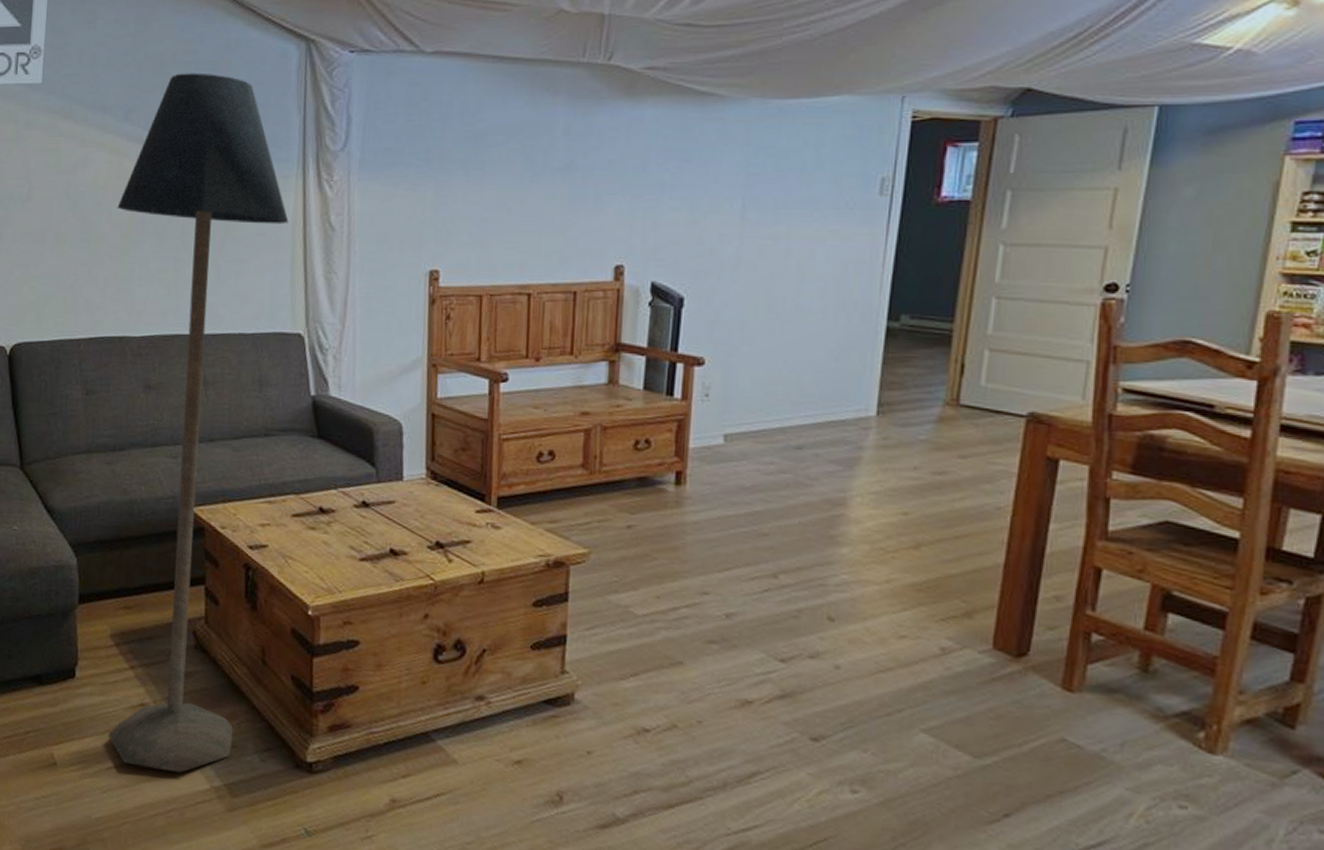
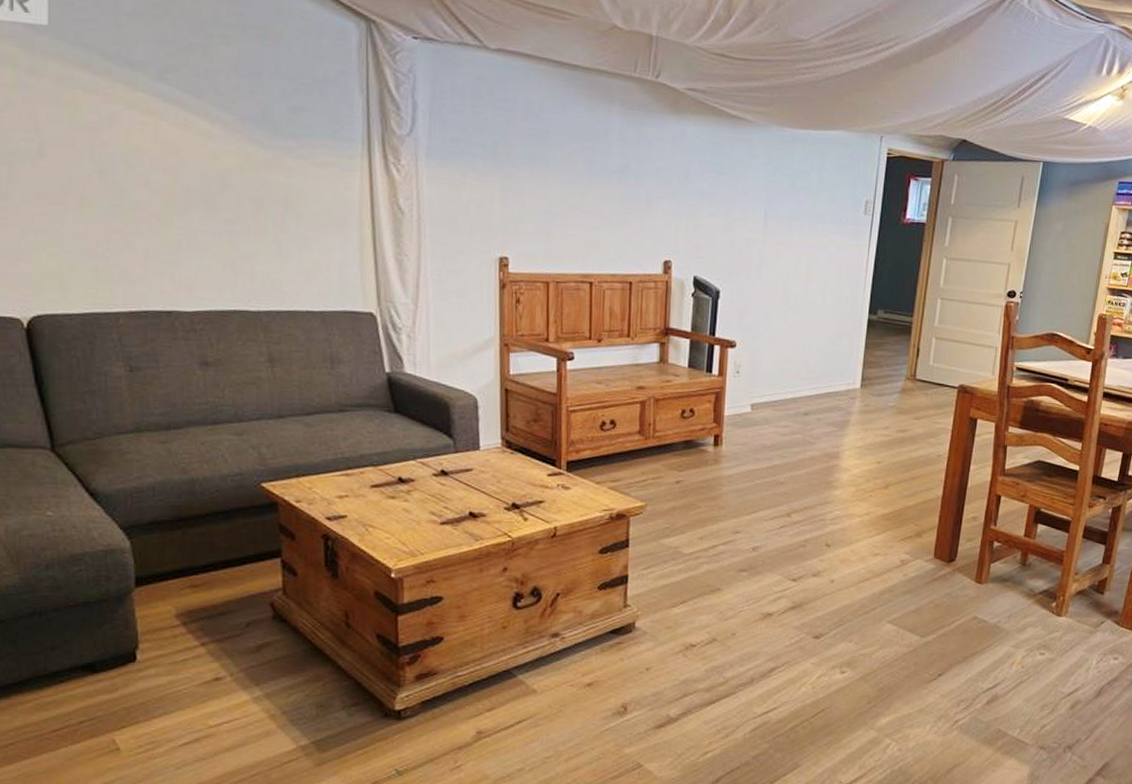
floor lamp: present [107,73,289,773] -> none [156,36,355,738]

